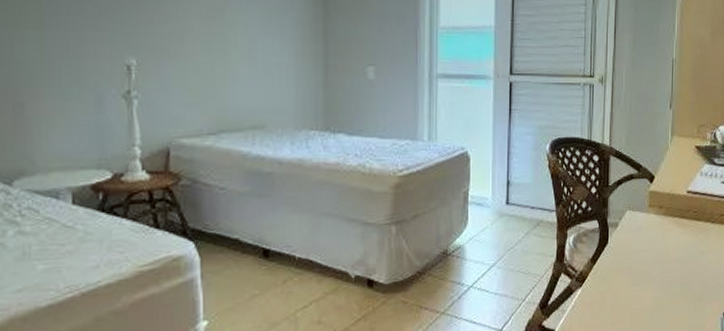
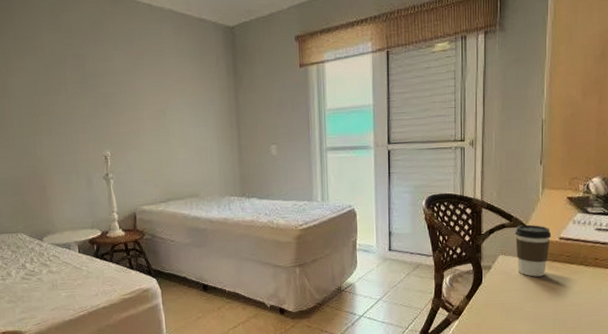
coffee cup: none [643,175,680,236] -> present [515,224,552,277]

